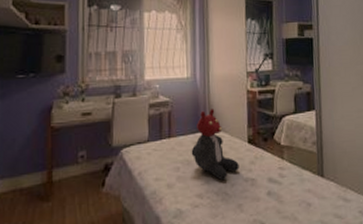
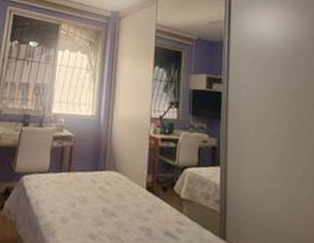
teddy bear: present [191,109,239,181] -> none [88,149,135,225]

